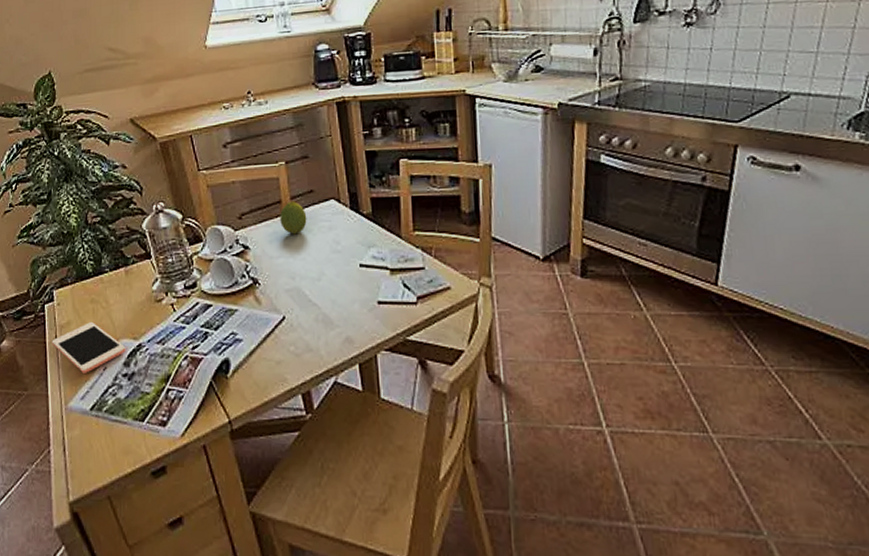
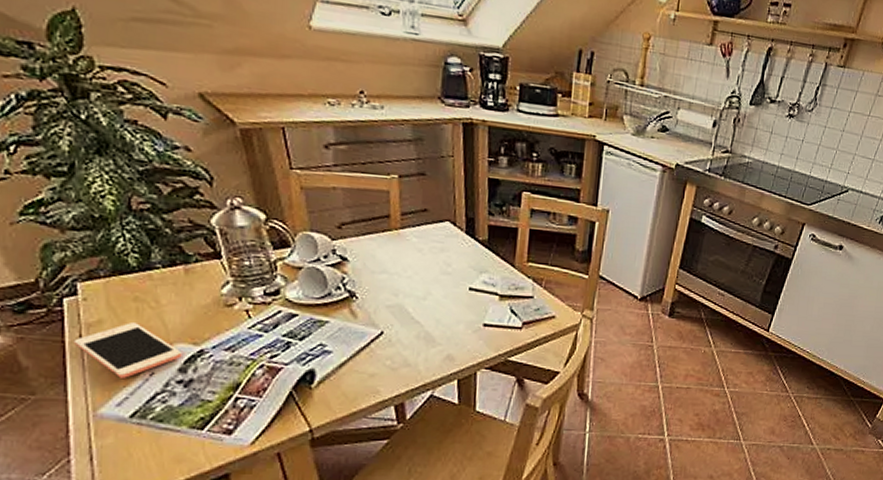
fruit: present [280,201,307,235] -> none [387,217,418,252]

